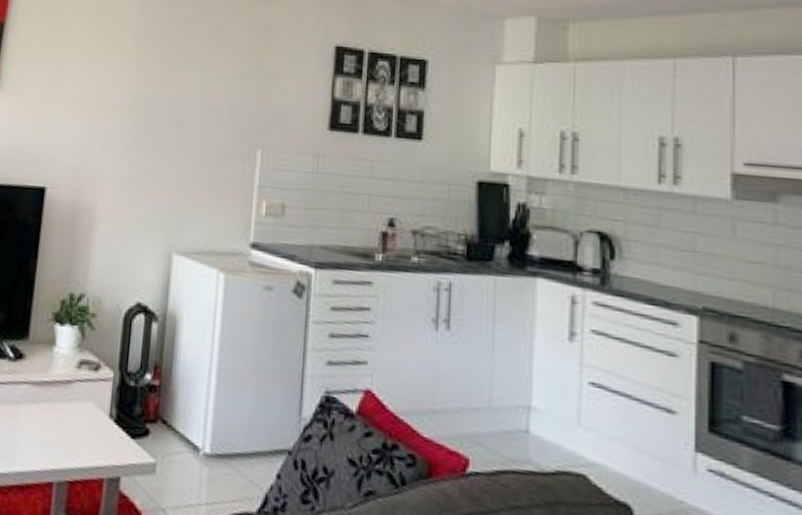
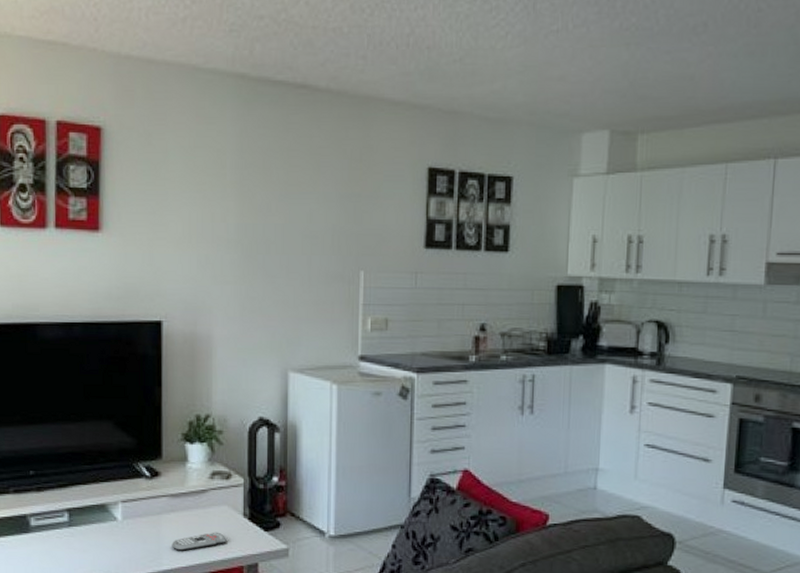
remote control: none [27,432,88,452] -> present [172,532,226,551]

